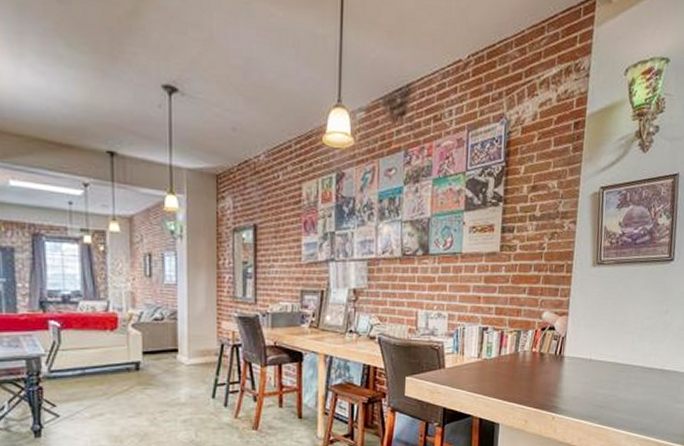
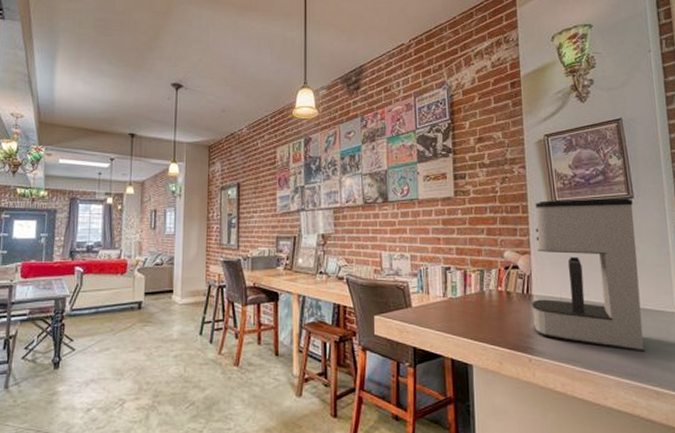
coffee maker: none [561,260,672,410] -> present [531,198,645,353]

